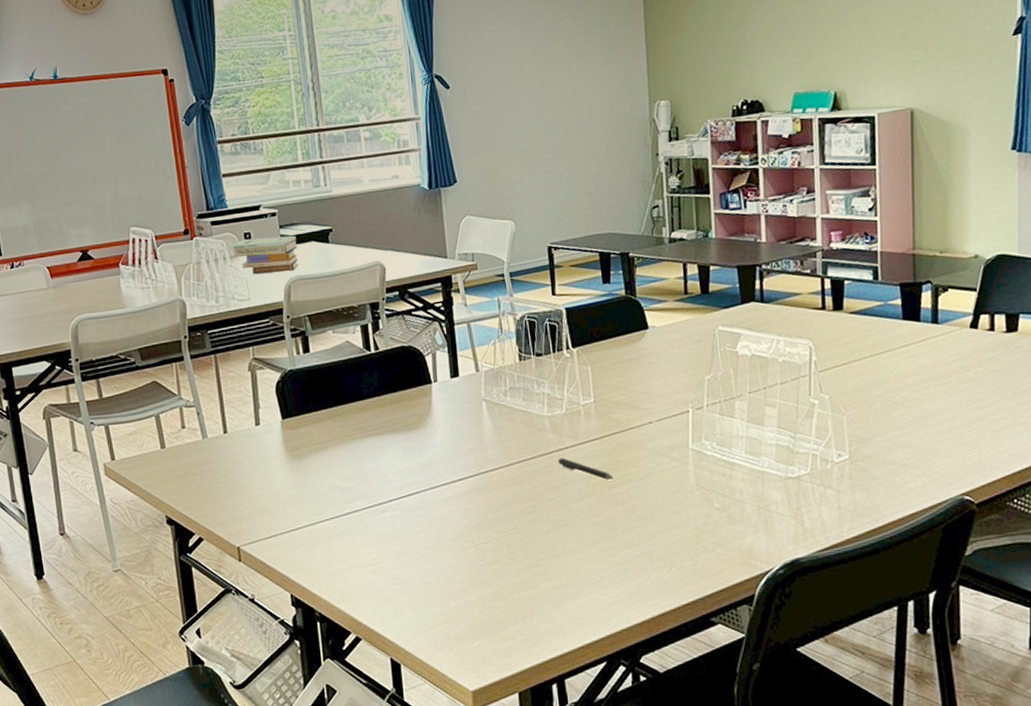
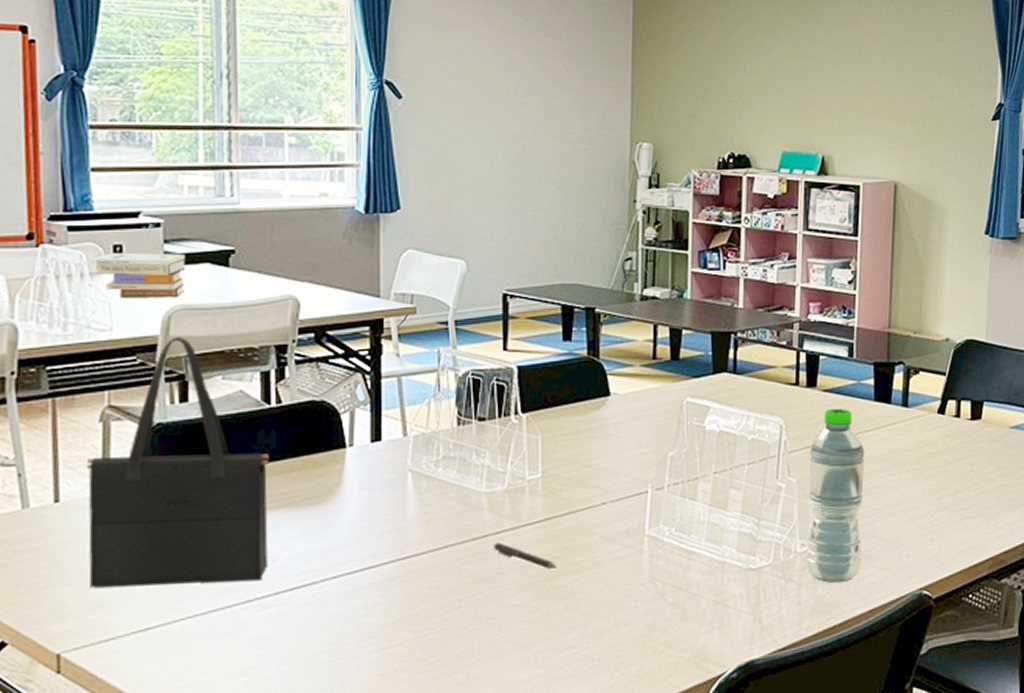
tote bag: none [242,302,381,497] -> present [85,337,269,588]
water bottle: none [839,328,899,490] -> present [805,408,865,584]

